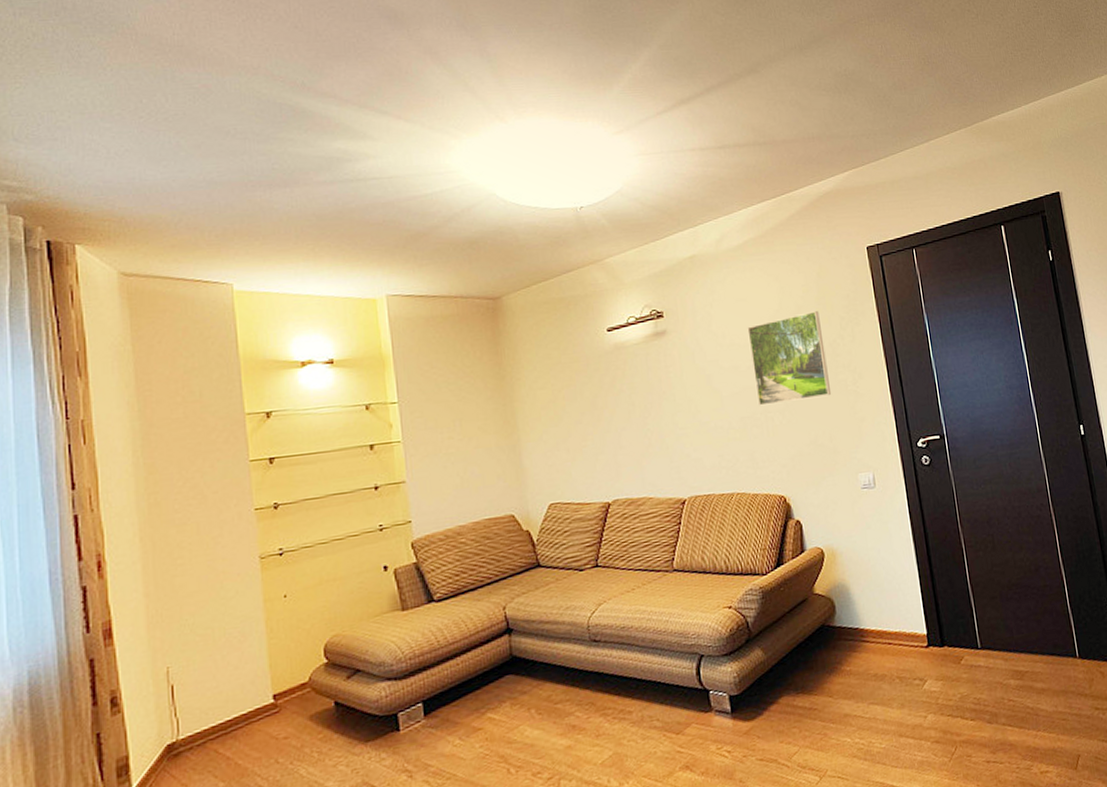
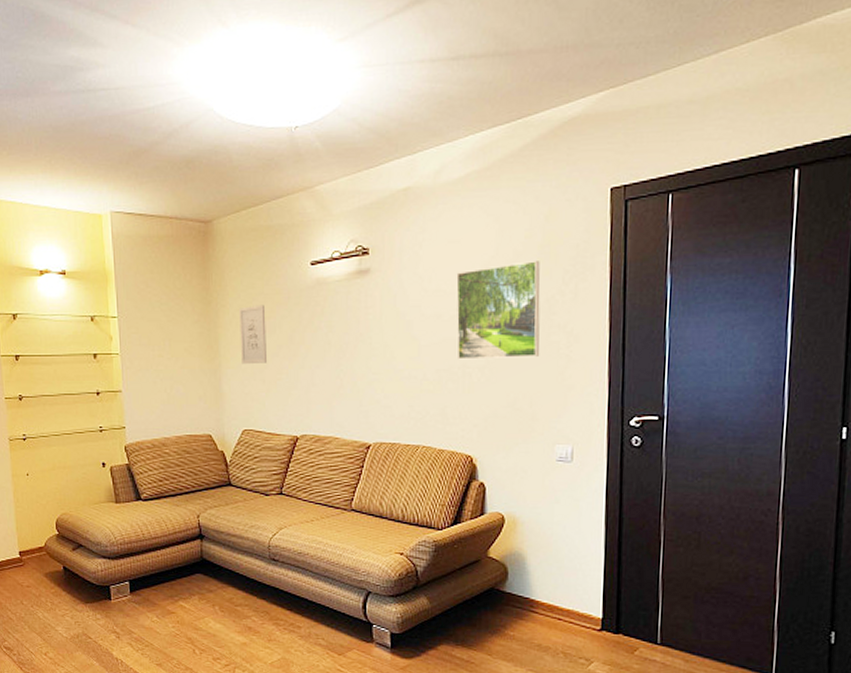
wall art: none [536,373,571,436] -> present [239,304,268,365]

